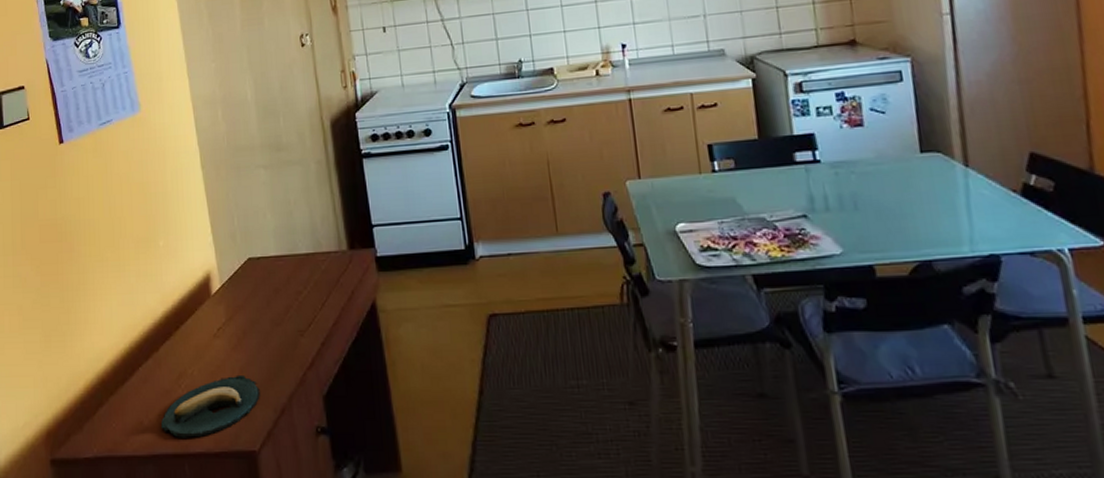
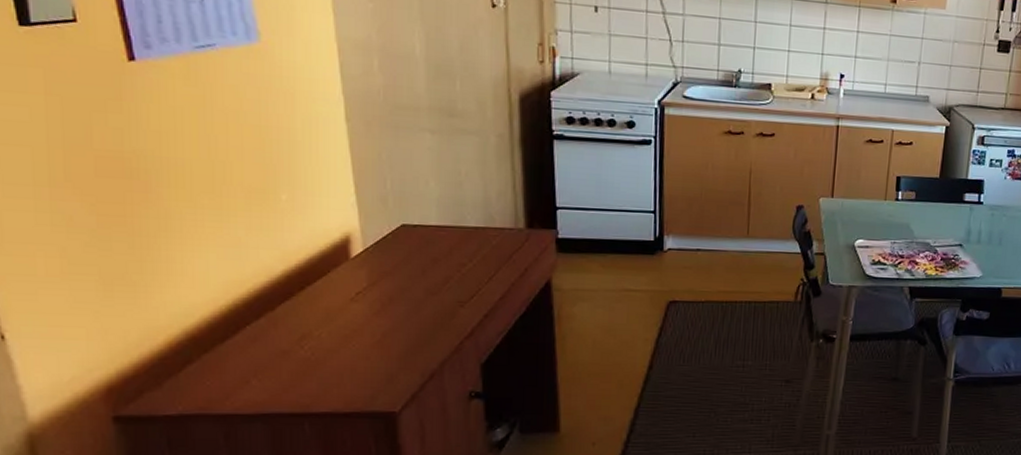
banana: present [161,374,260,438] -> none [275,339,406,399]

